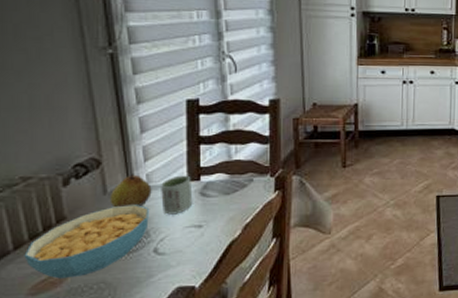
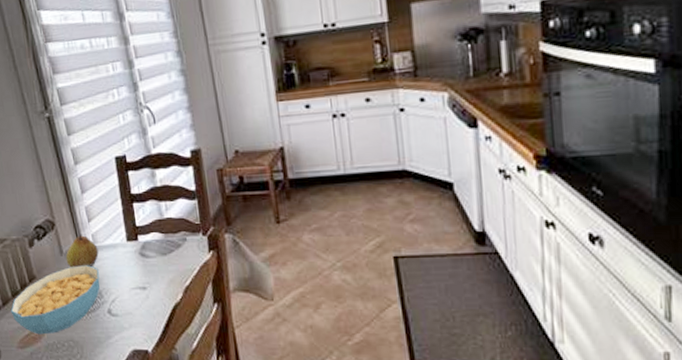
cup: present [161,175,193,215] -> none [105,235,135,276]

